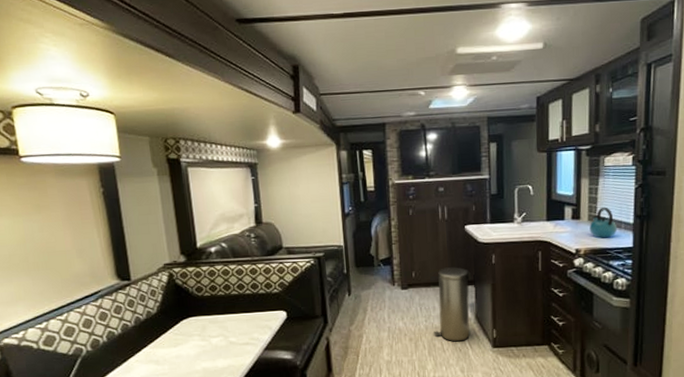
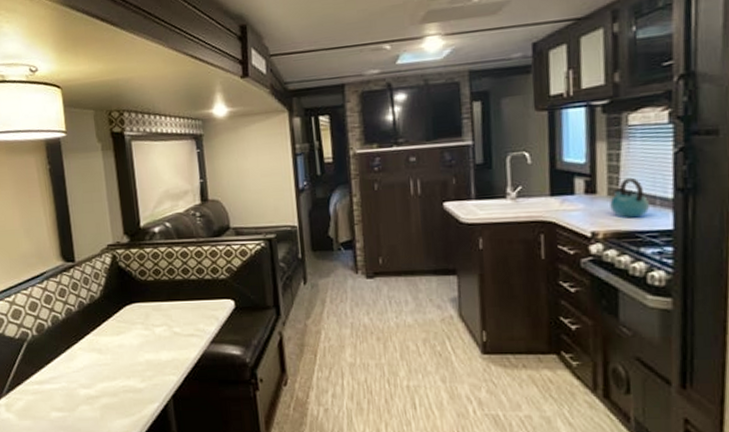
pedal bin: present [434,267,471,342] -> none [406,252,453,345]

